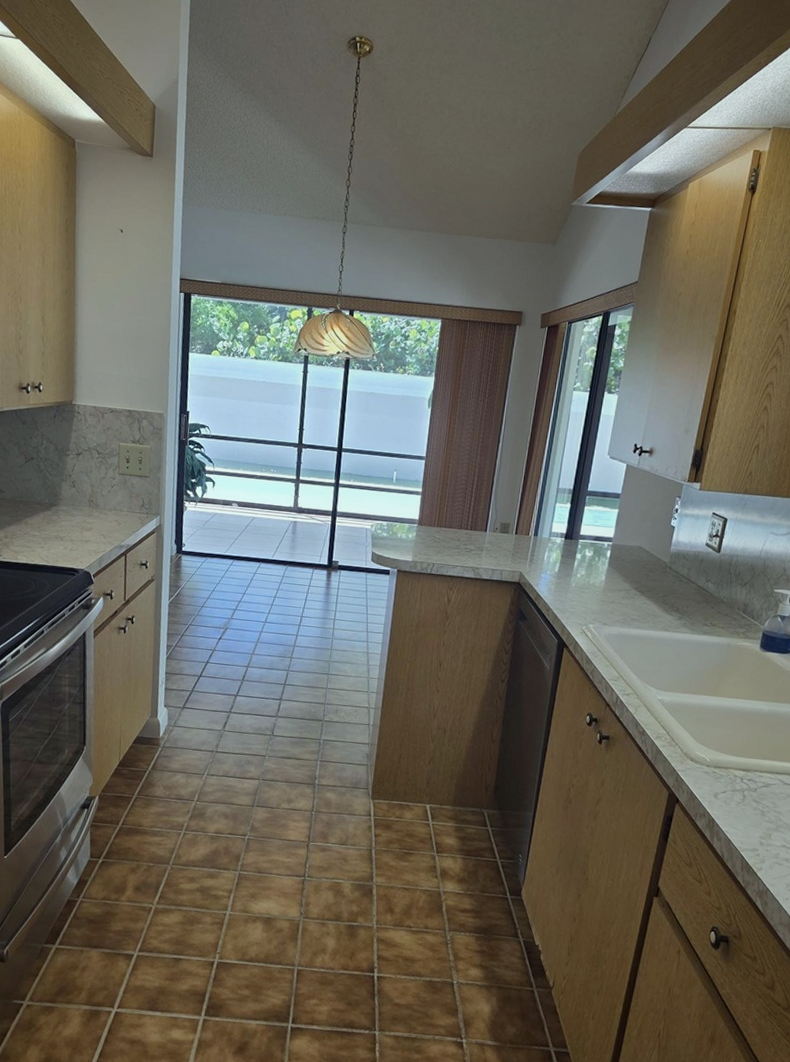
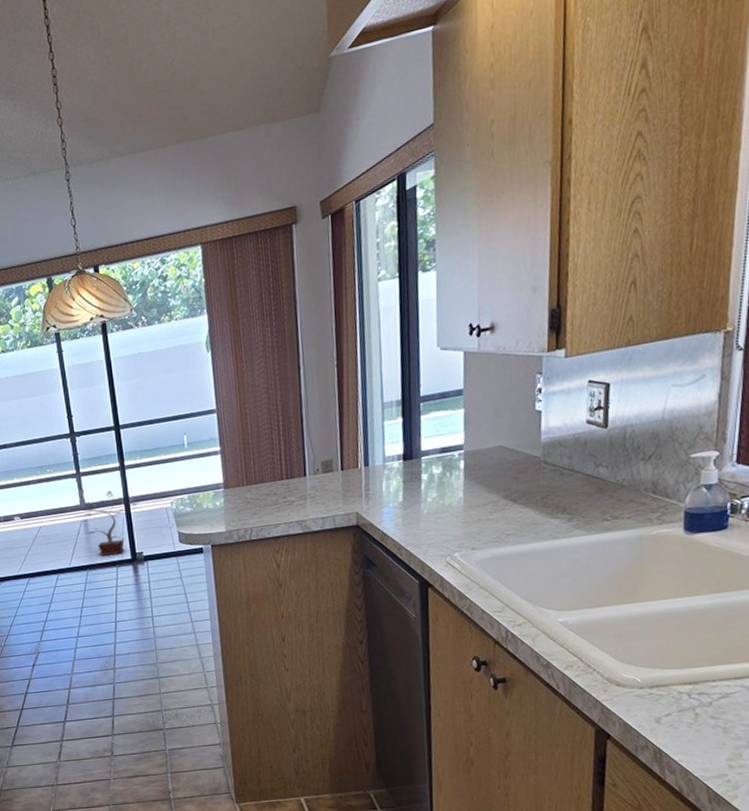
potted plant: none [295,501,345,559] -> present [84,490,140,556]

